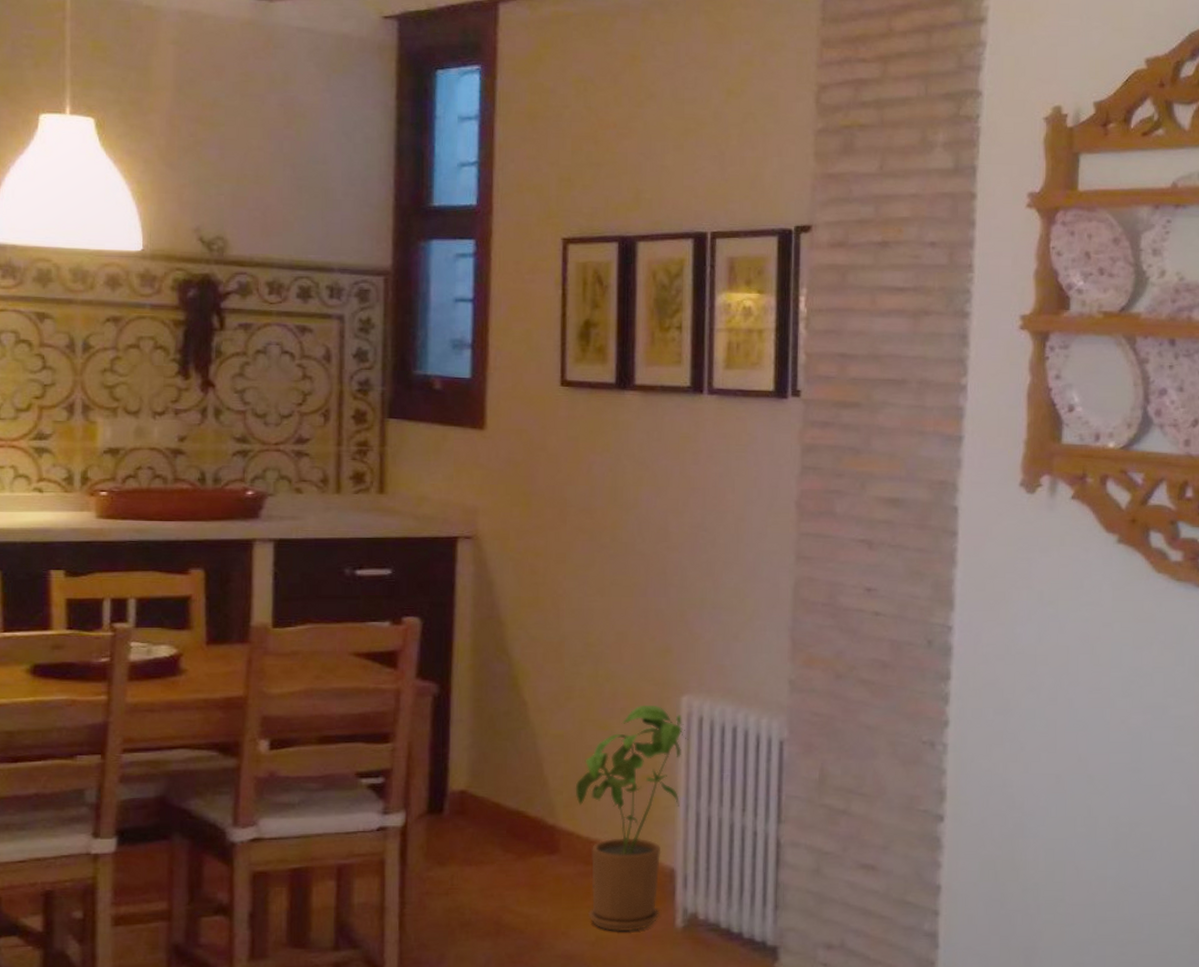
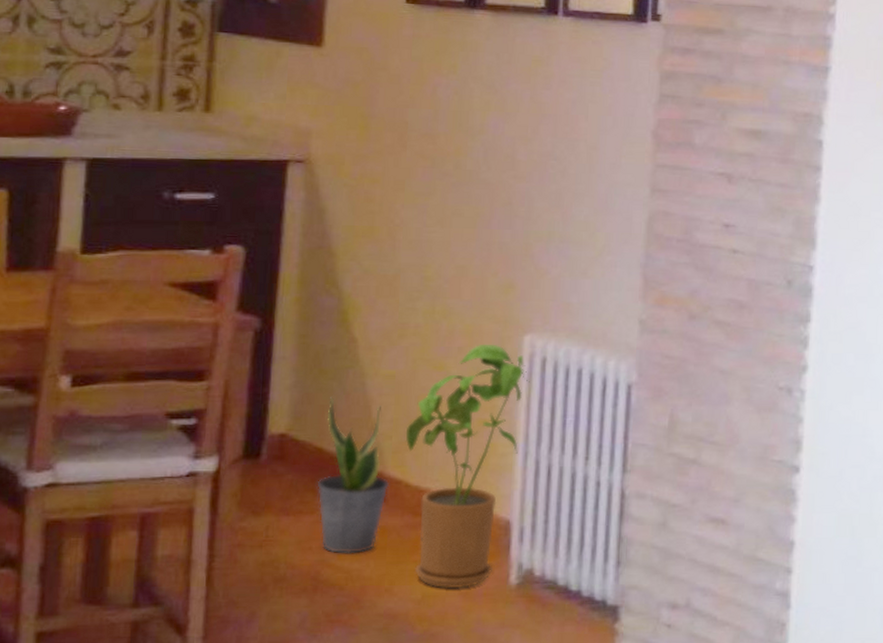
potted plant: none [495,756,563,901] -> present [316,397,390,554]

